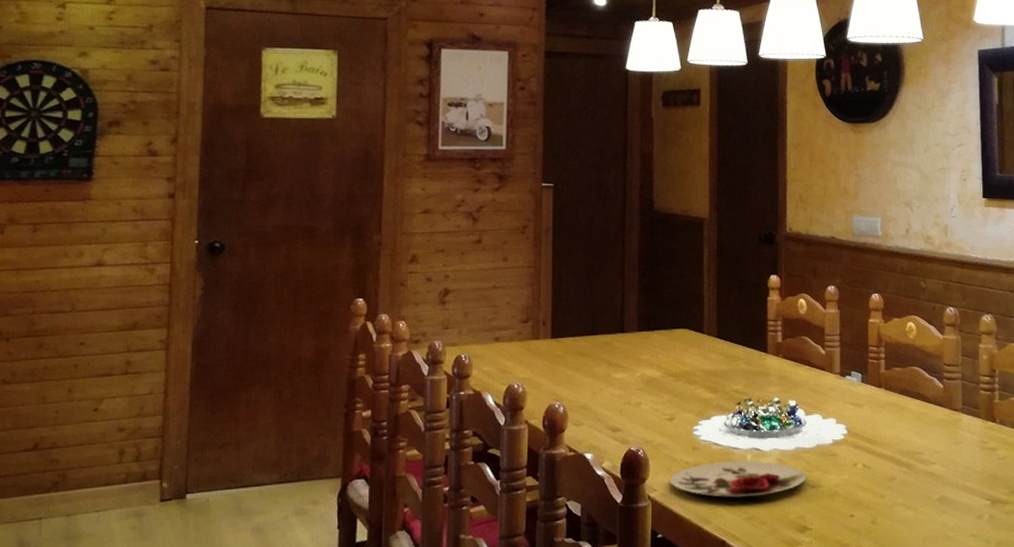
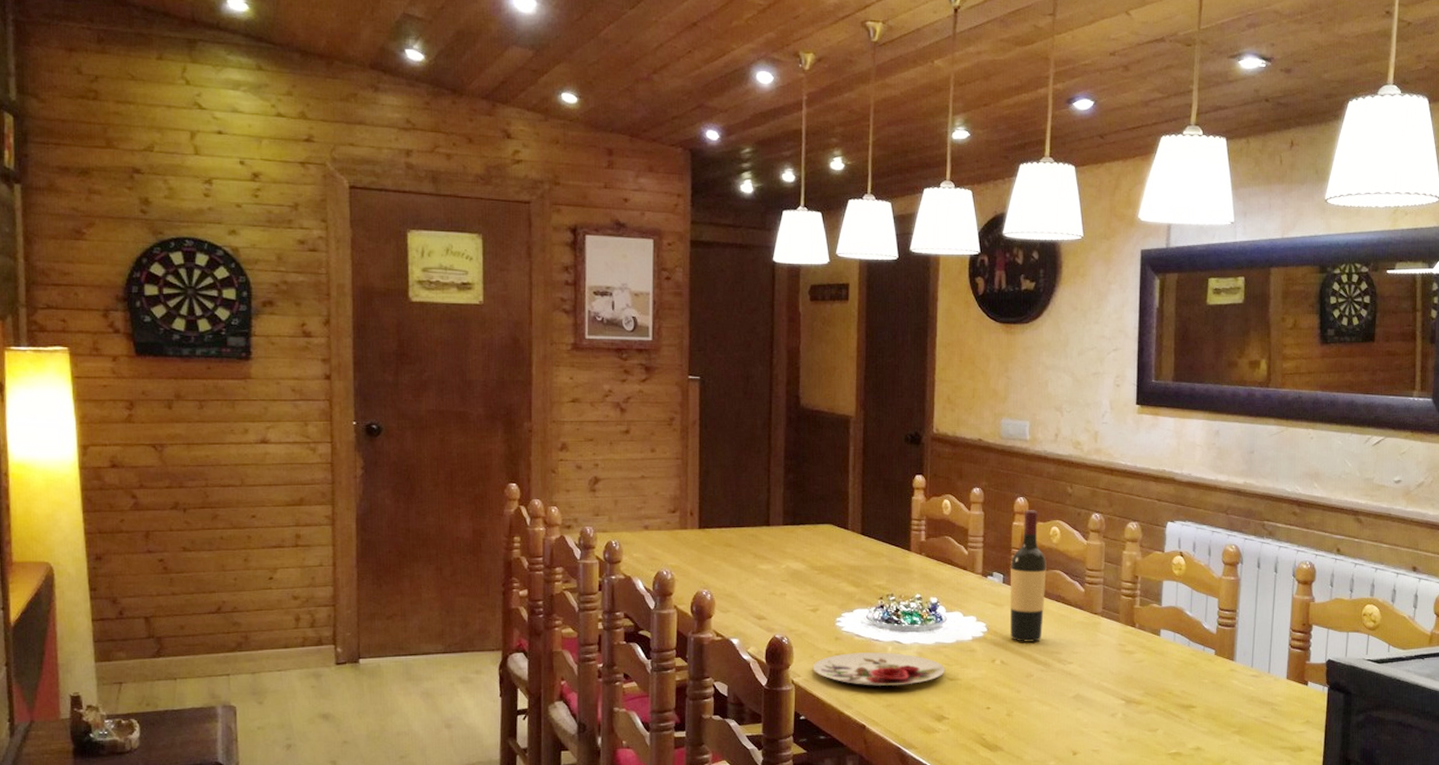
wine bottle: none [868,306,905,444] -> present [1011,510,1047,642]

